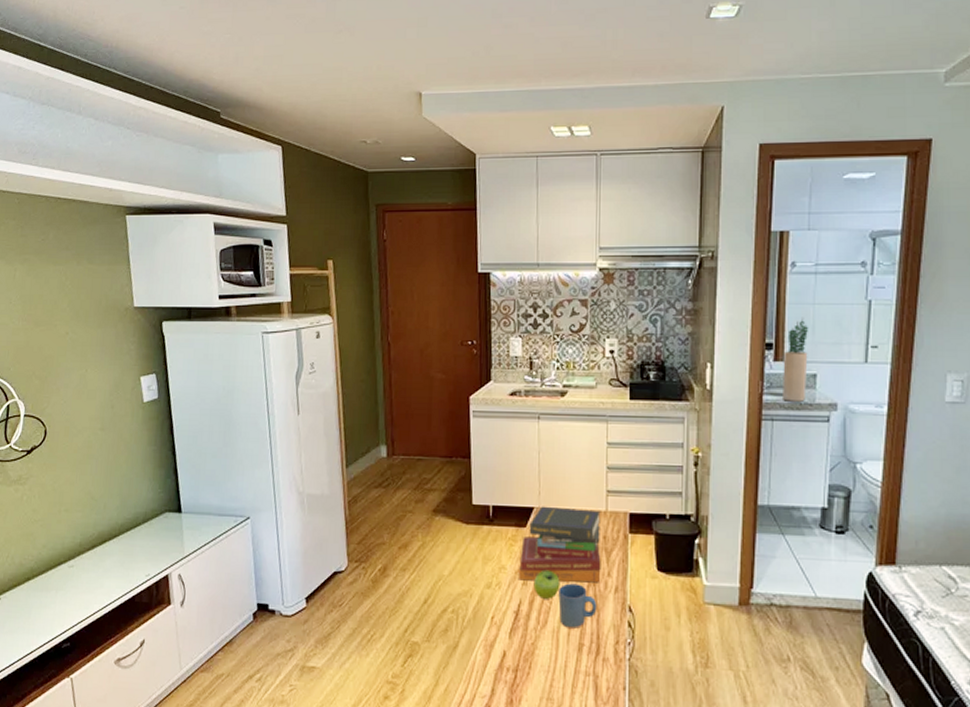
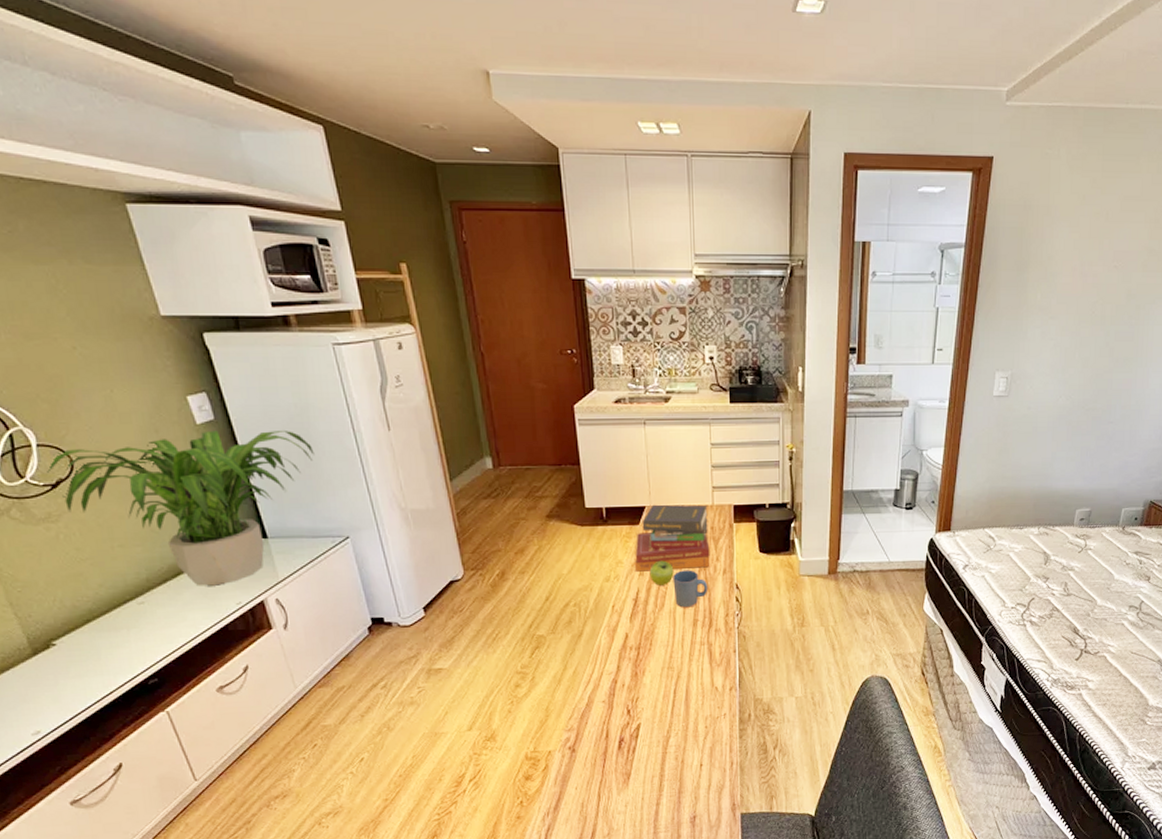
potted plant: none [27,408,233,556] -> present [47,430,315,586]
vase: present [783,318,809,403] -> none [864,324,887,401]

